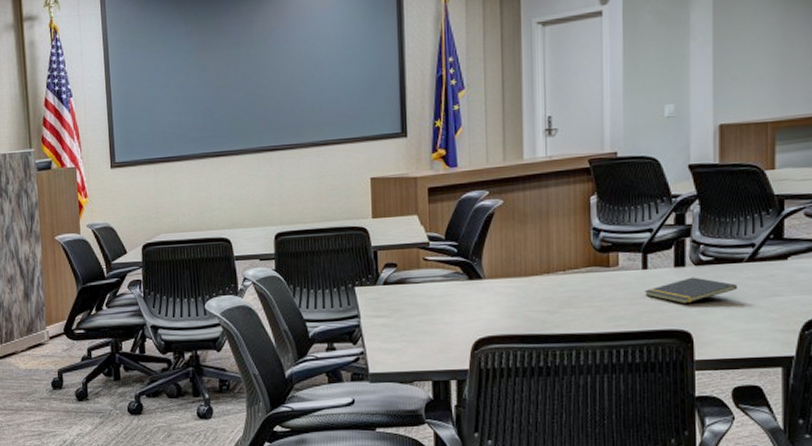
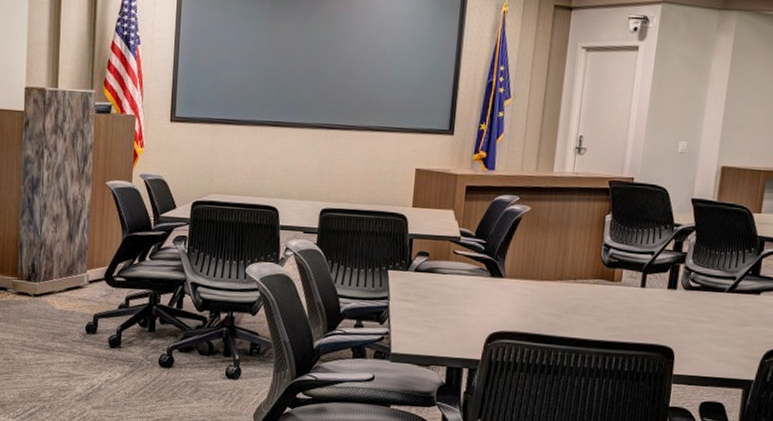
notepad: present [644,277,737,304] -> none [639,300,716,323]

